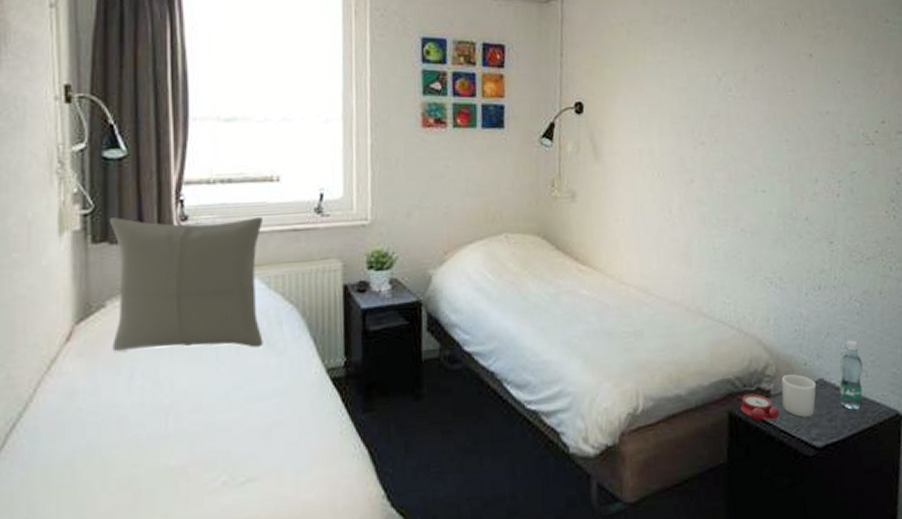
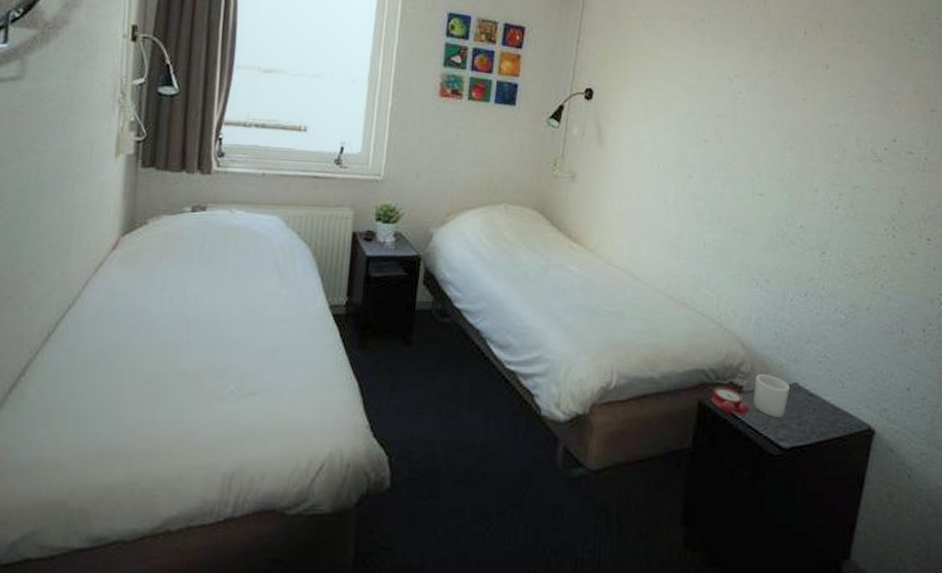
pillow: present [109,216,263,352] -> none [149,147,288,278]
bottle: present [839,340,863,411] -> none [811,350,841,419]

